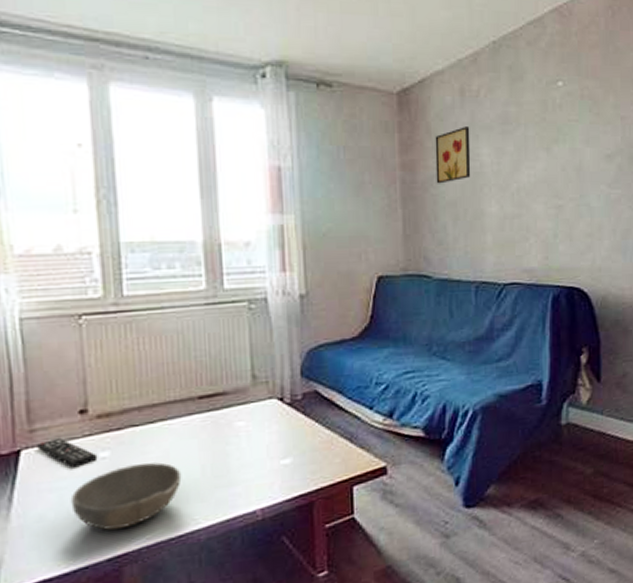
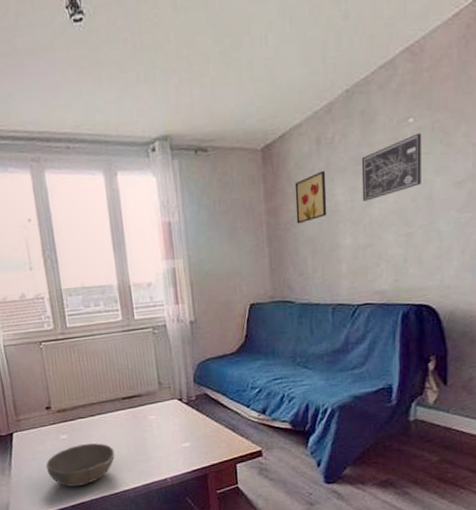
remote control: present [37,437,98,468] -> none [22,425,60,446]
wall art: none [508,98,571,165] -> present [361,133,421,201]

